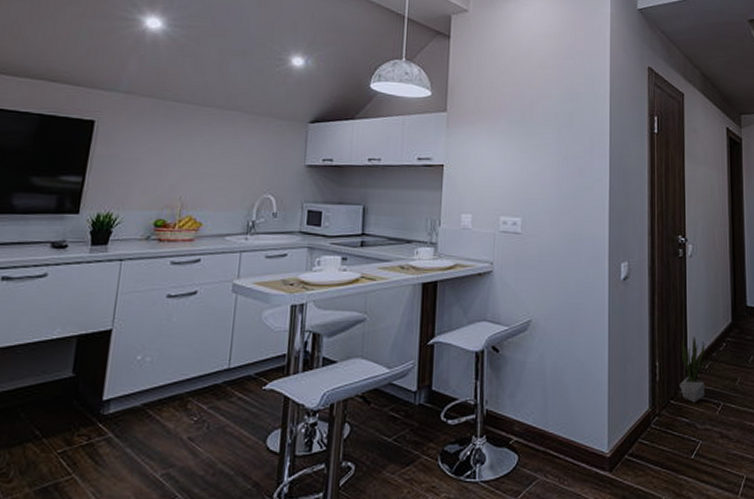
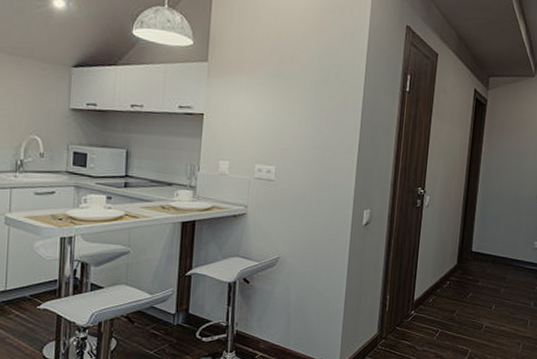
potted plant: present [680,337,705,403] -> none [405,275,431,330]

